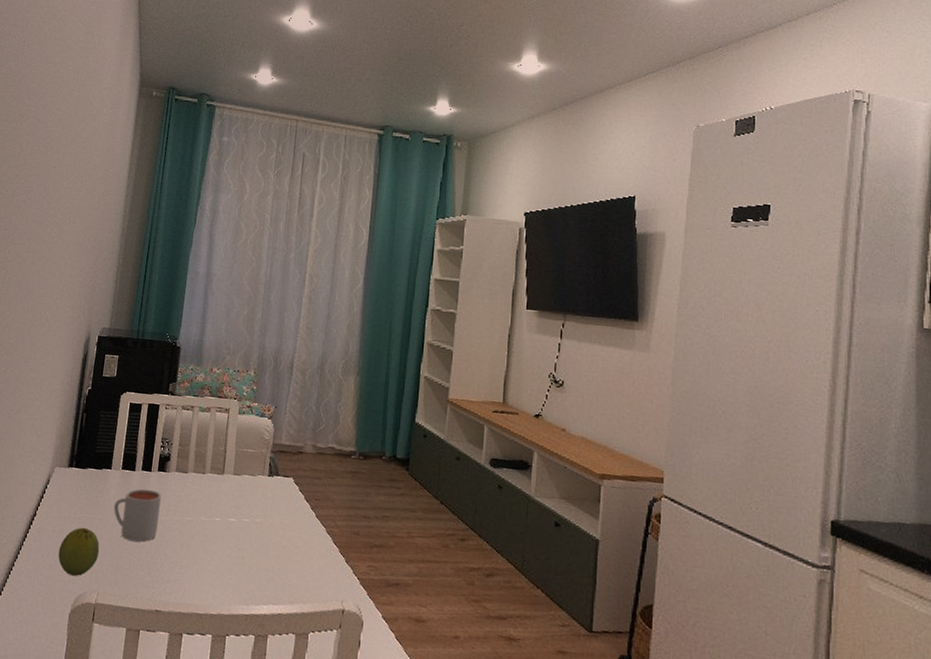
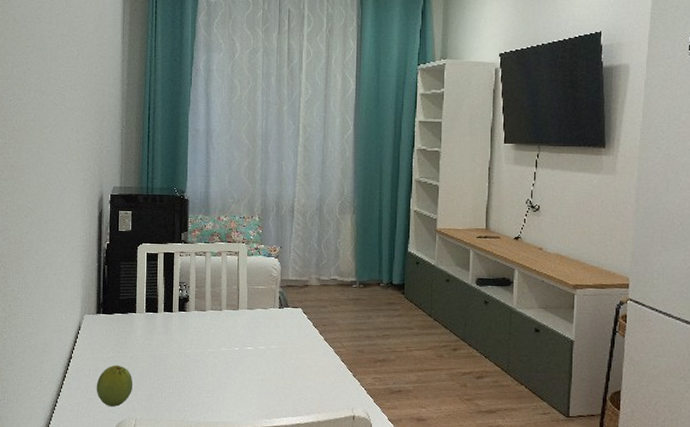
mug: present [114,488,161,542] -> none [142,327,184,373]

